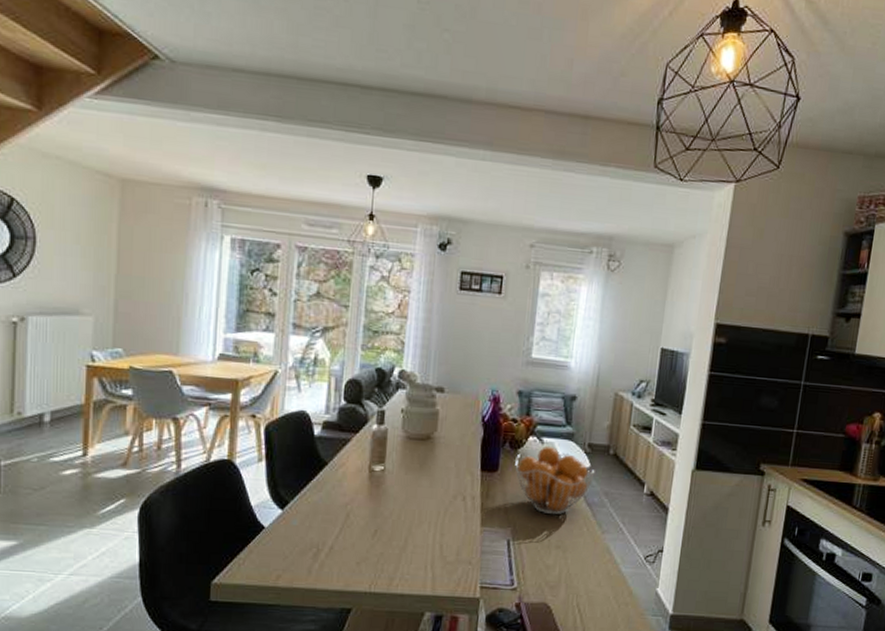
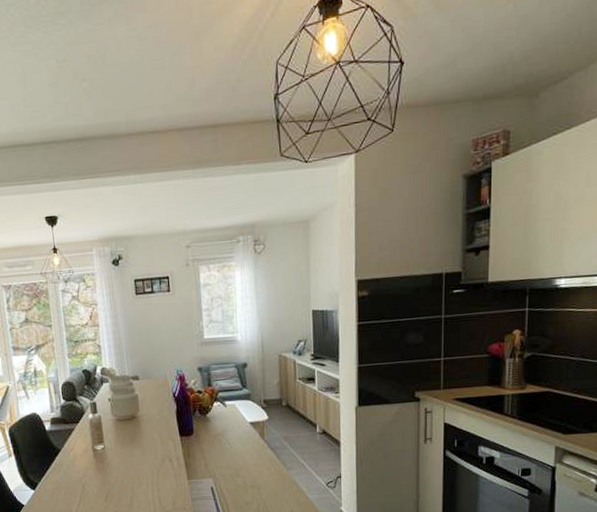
fruit basket: present [515,447,595,515] -> none [206,408,273,462]

